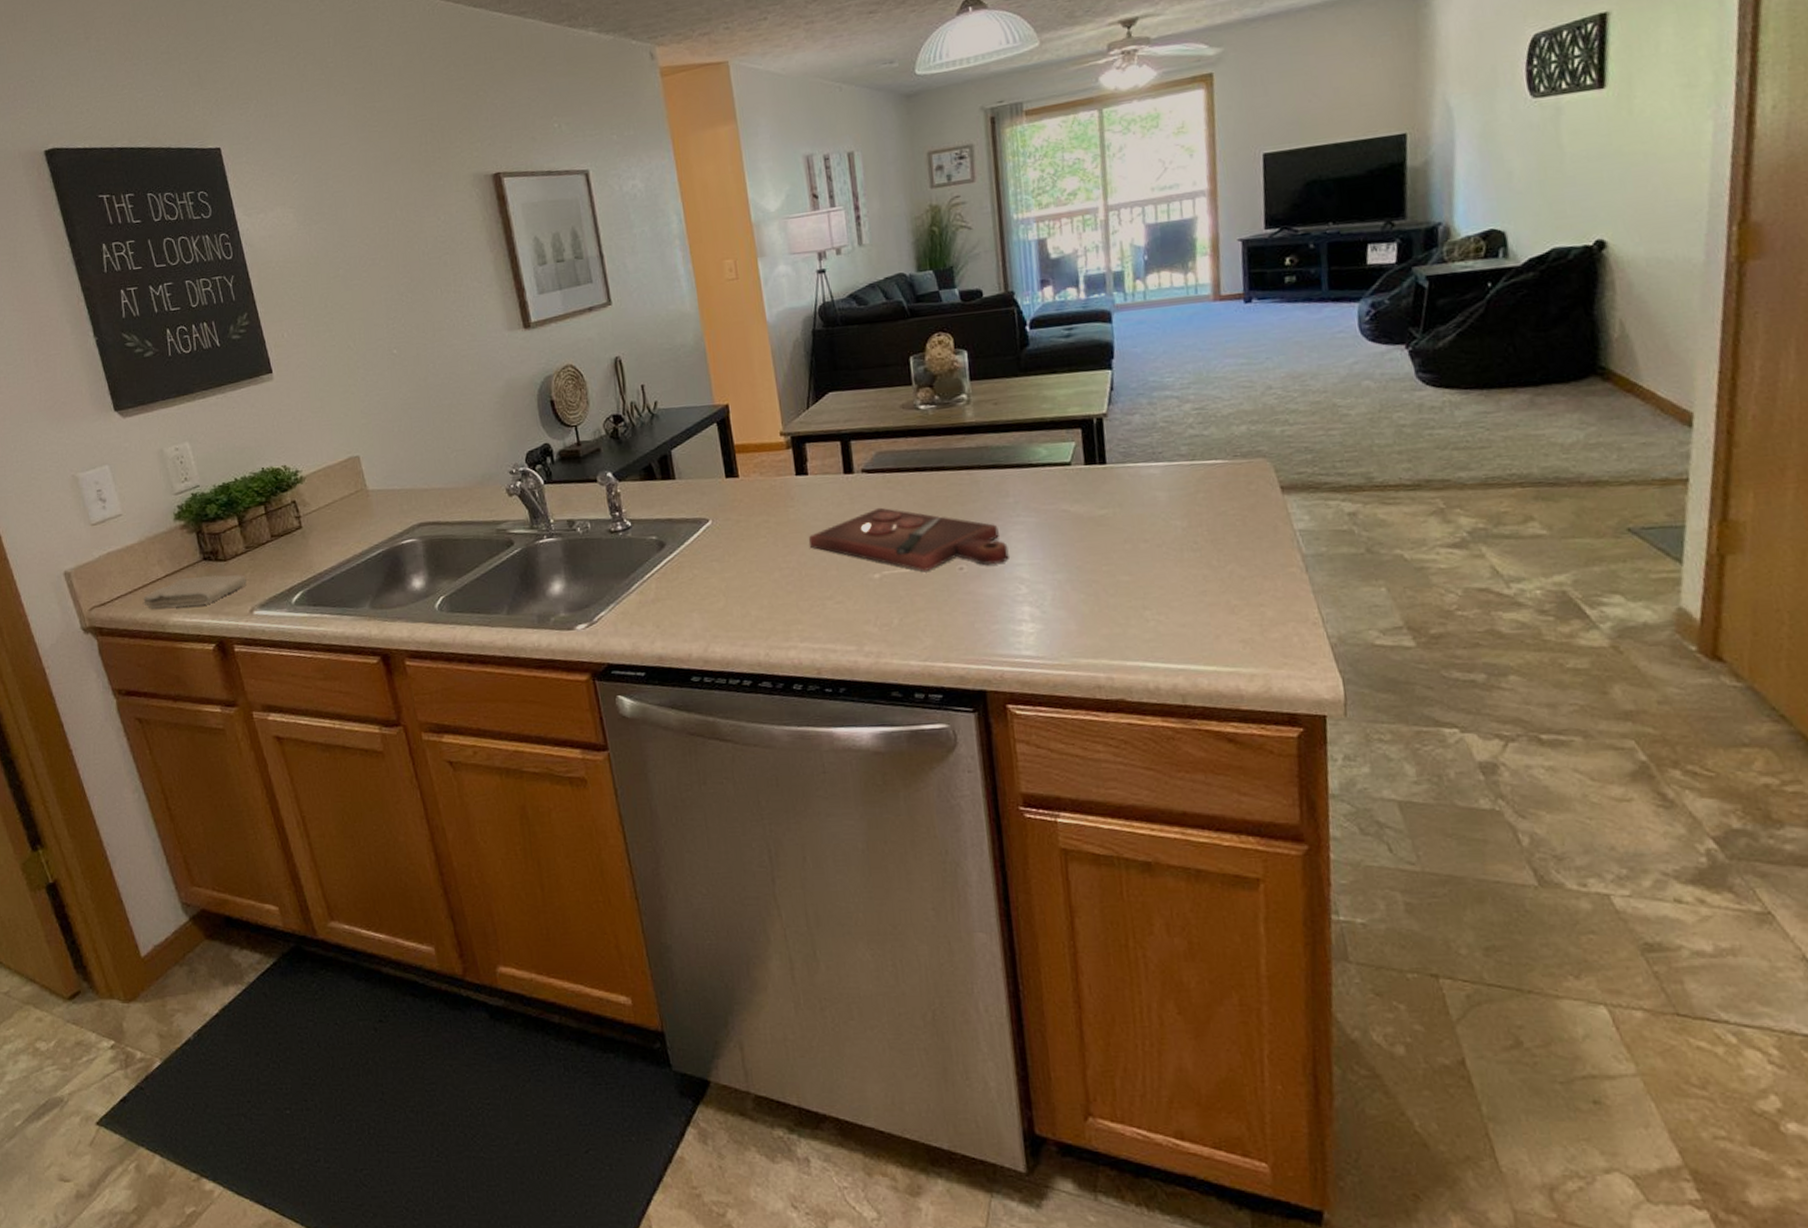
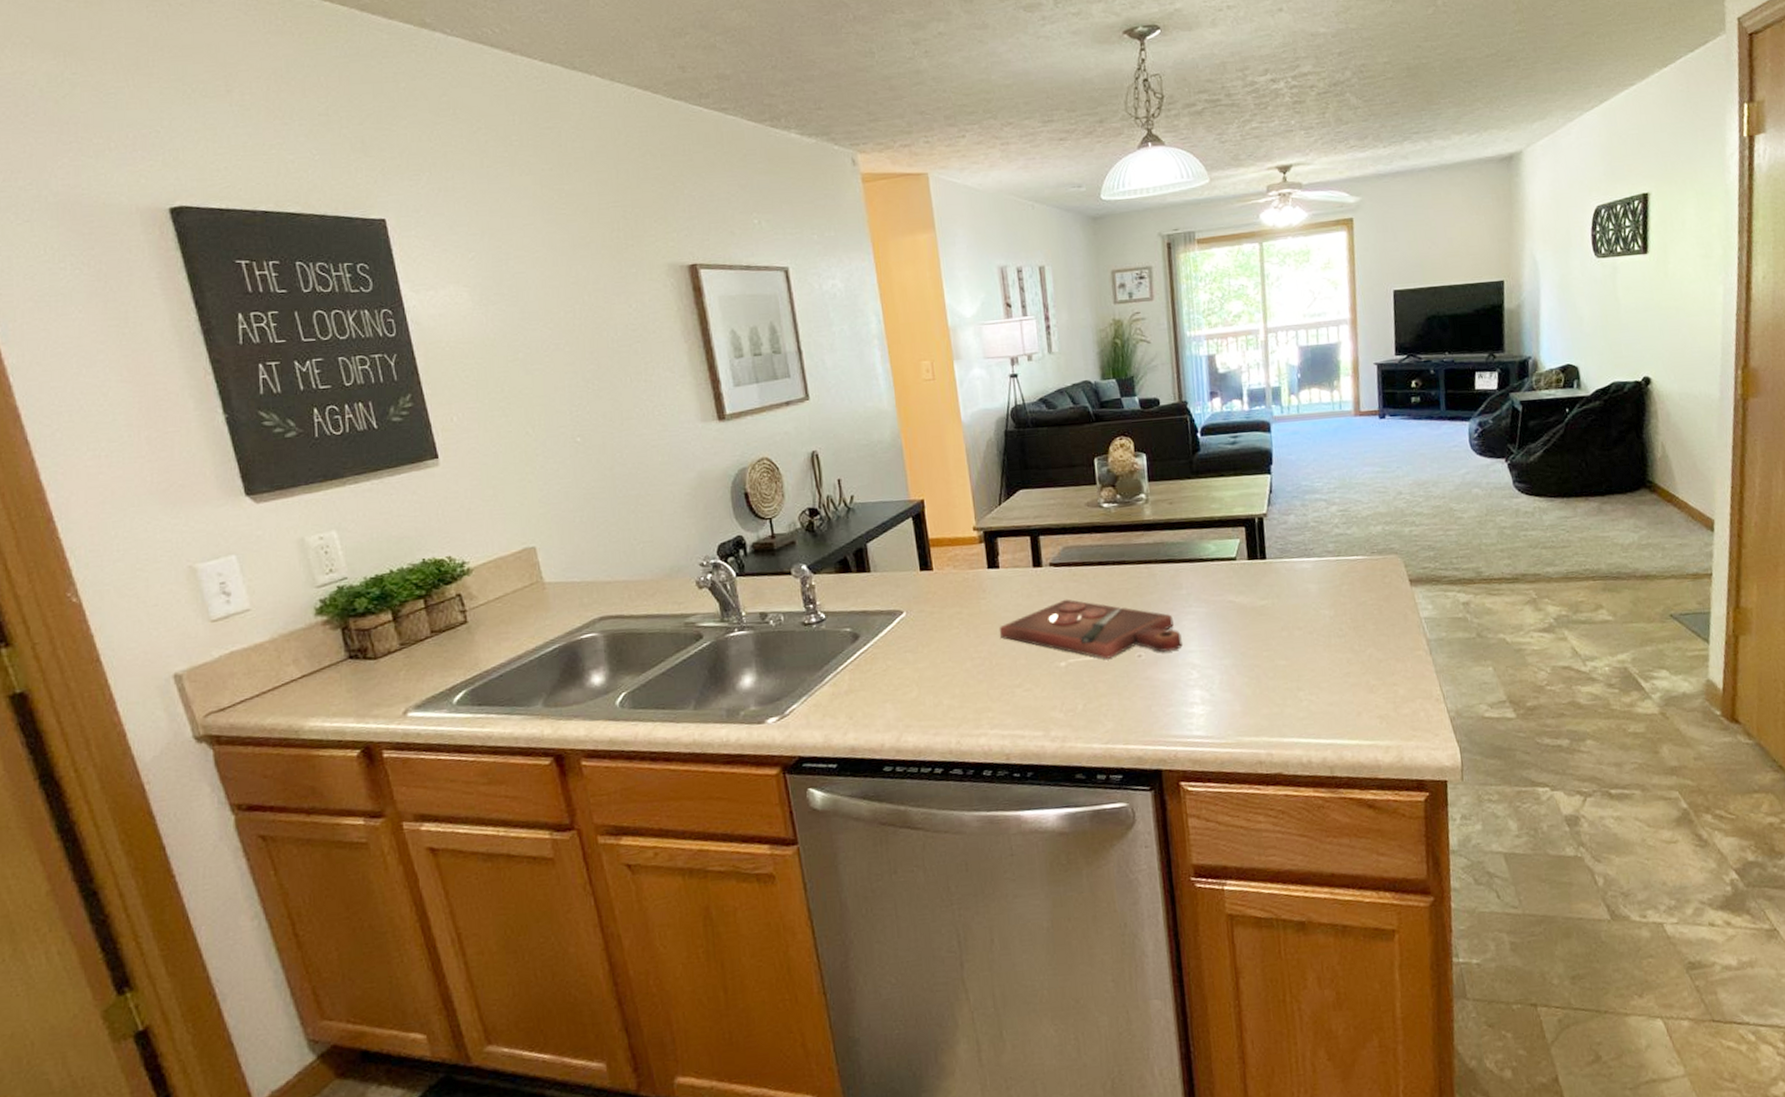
washcloth: present [142,575,247,609] -> none [272,674,400,713]

